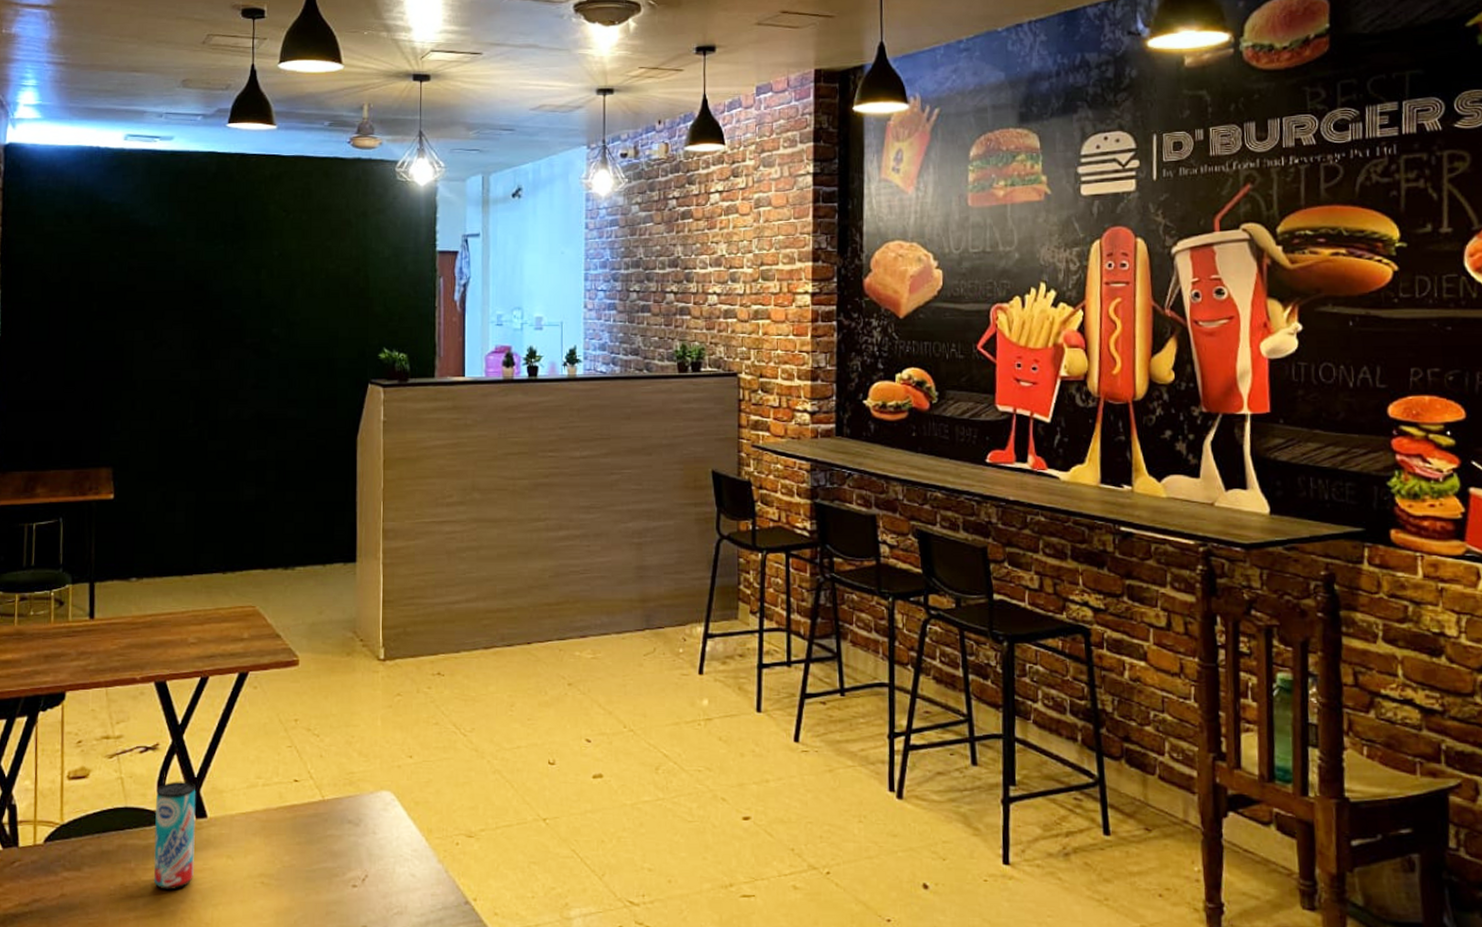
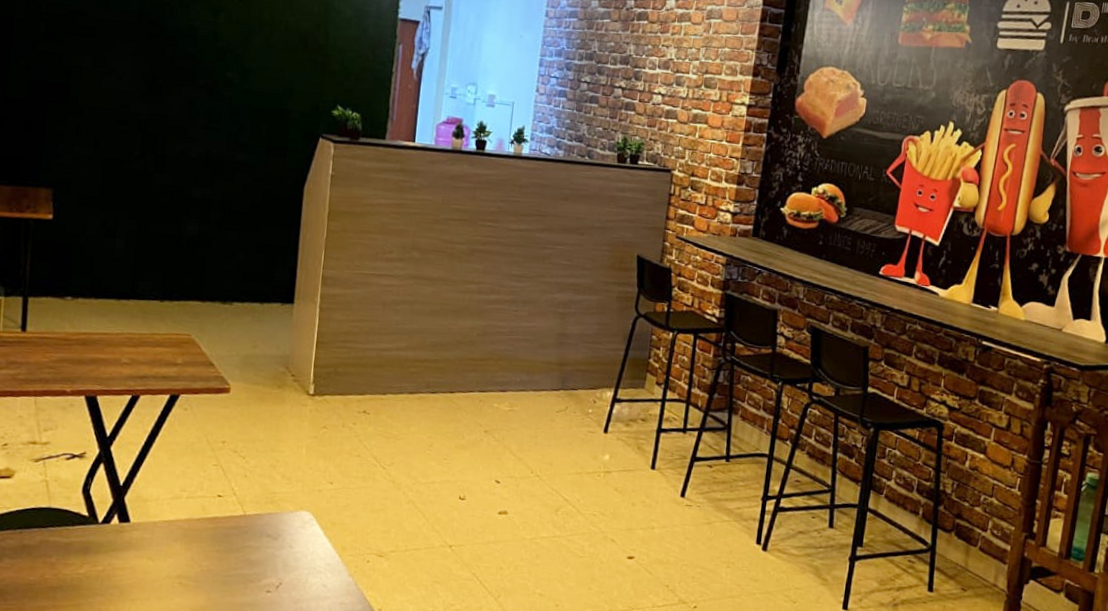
beverage can: present [153,781,196,889] -> none [74,487,120,584]

